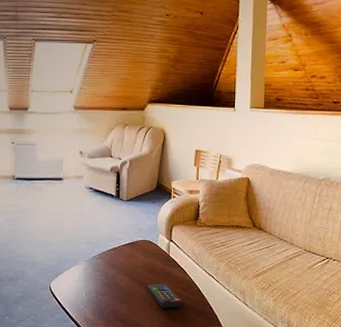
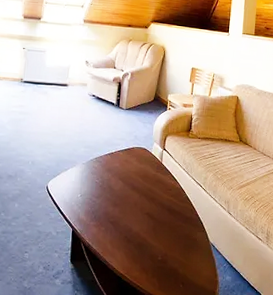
remote control: present [148,283,182,308] -> none [139,189,171,214]

